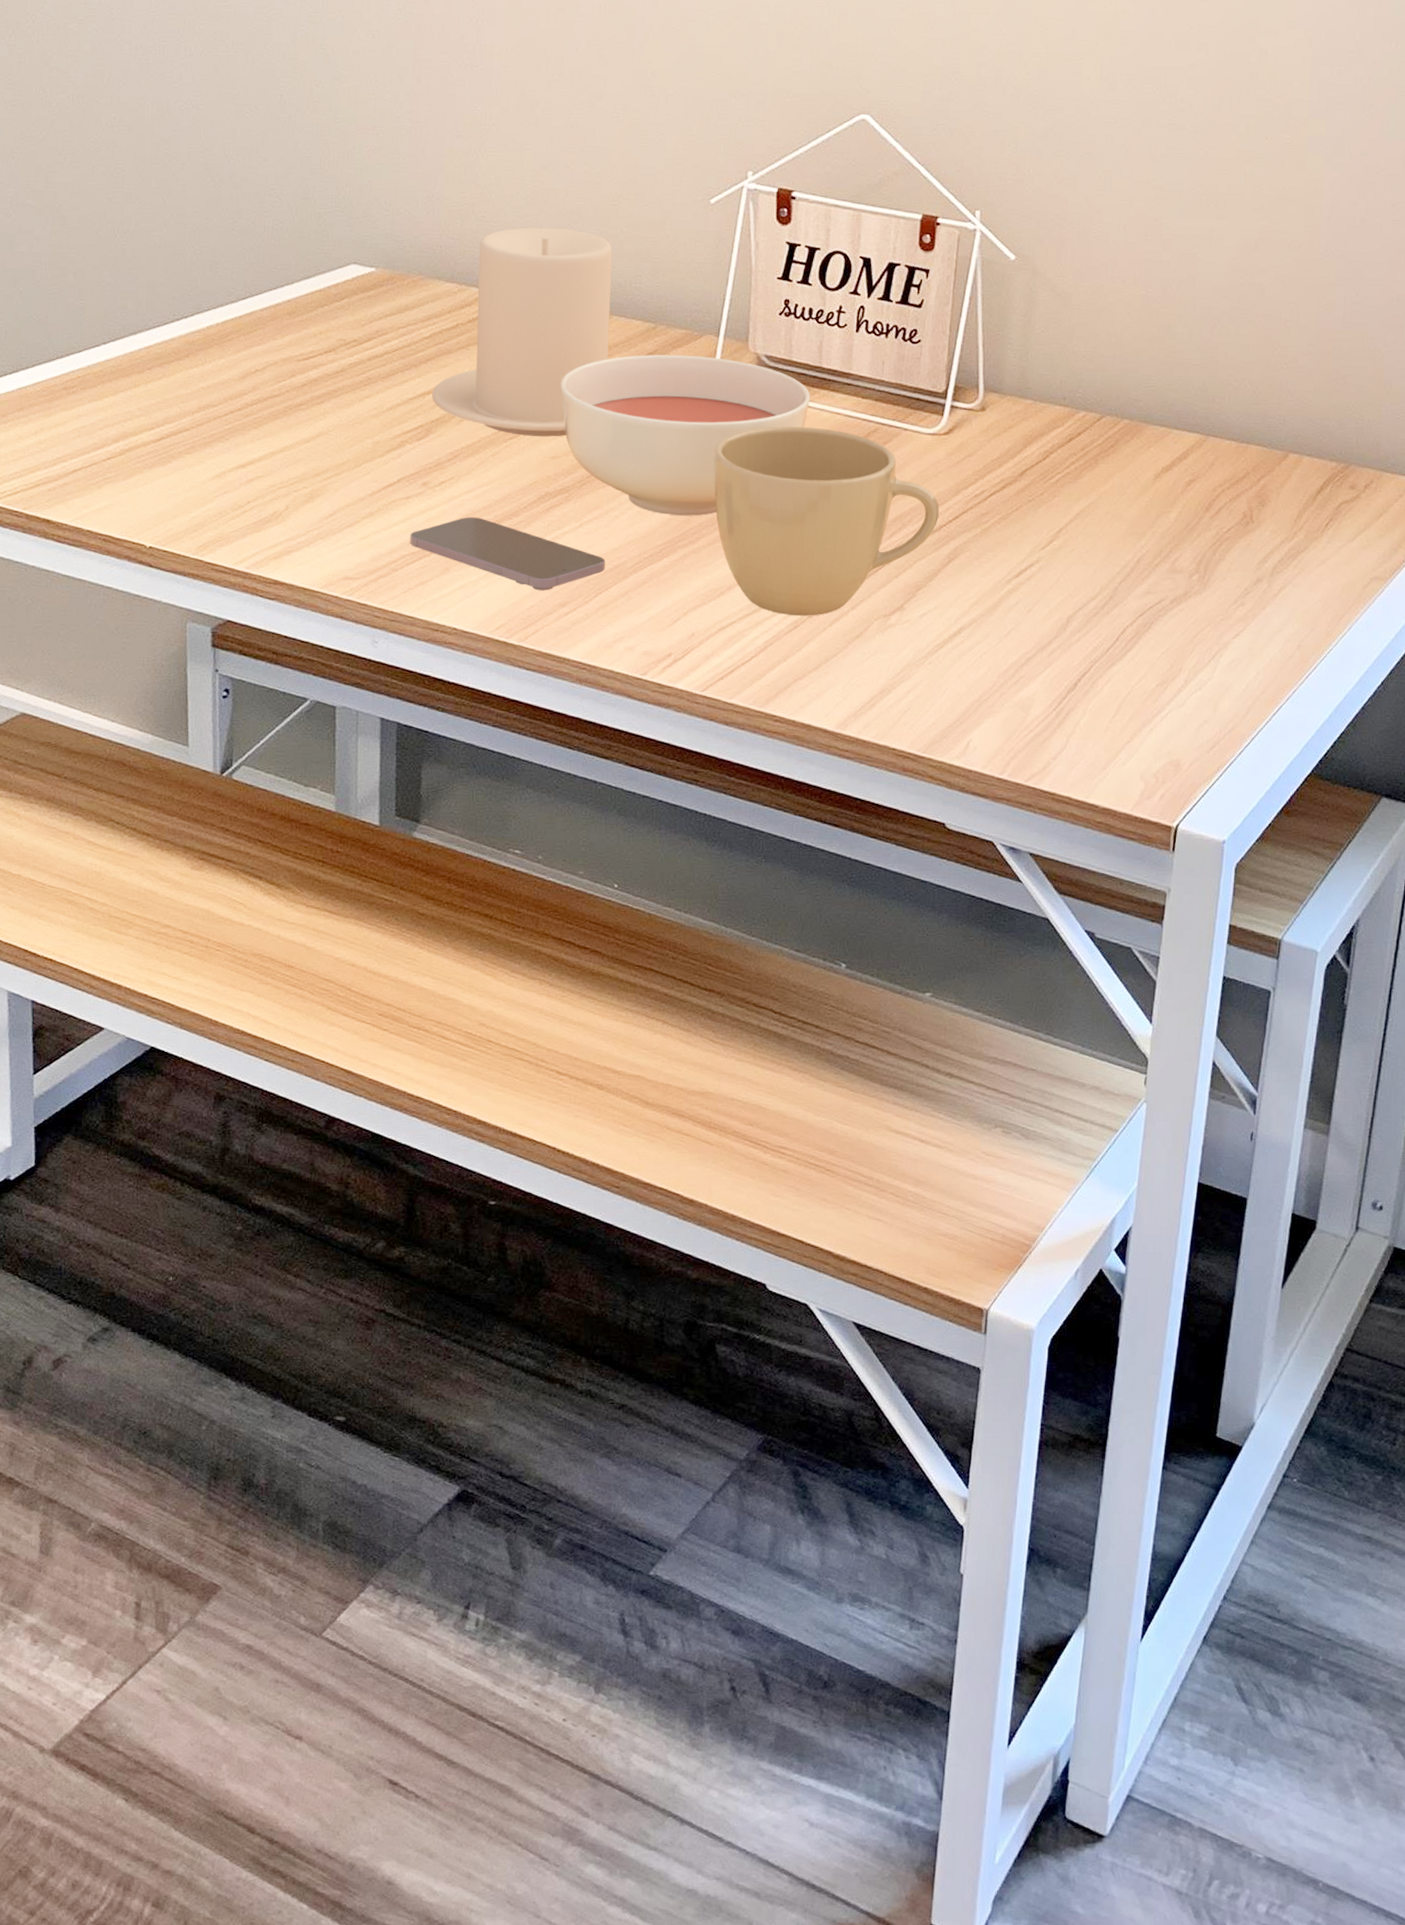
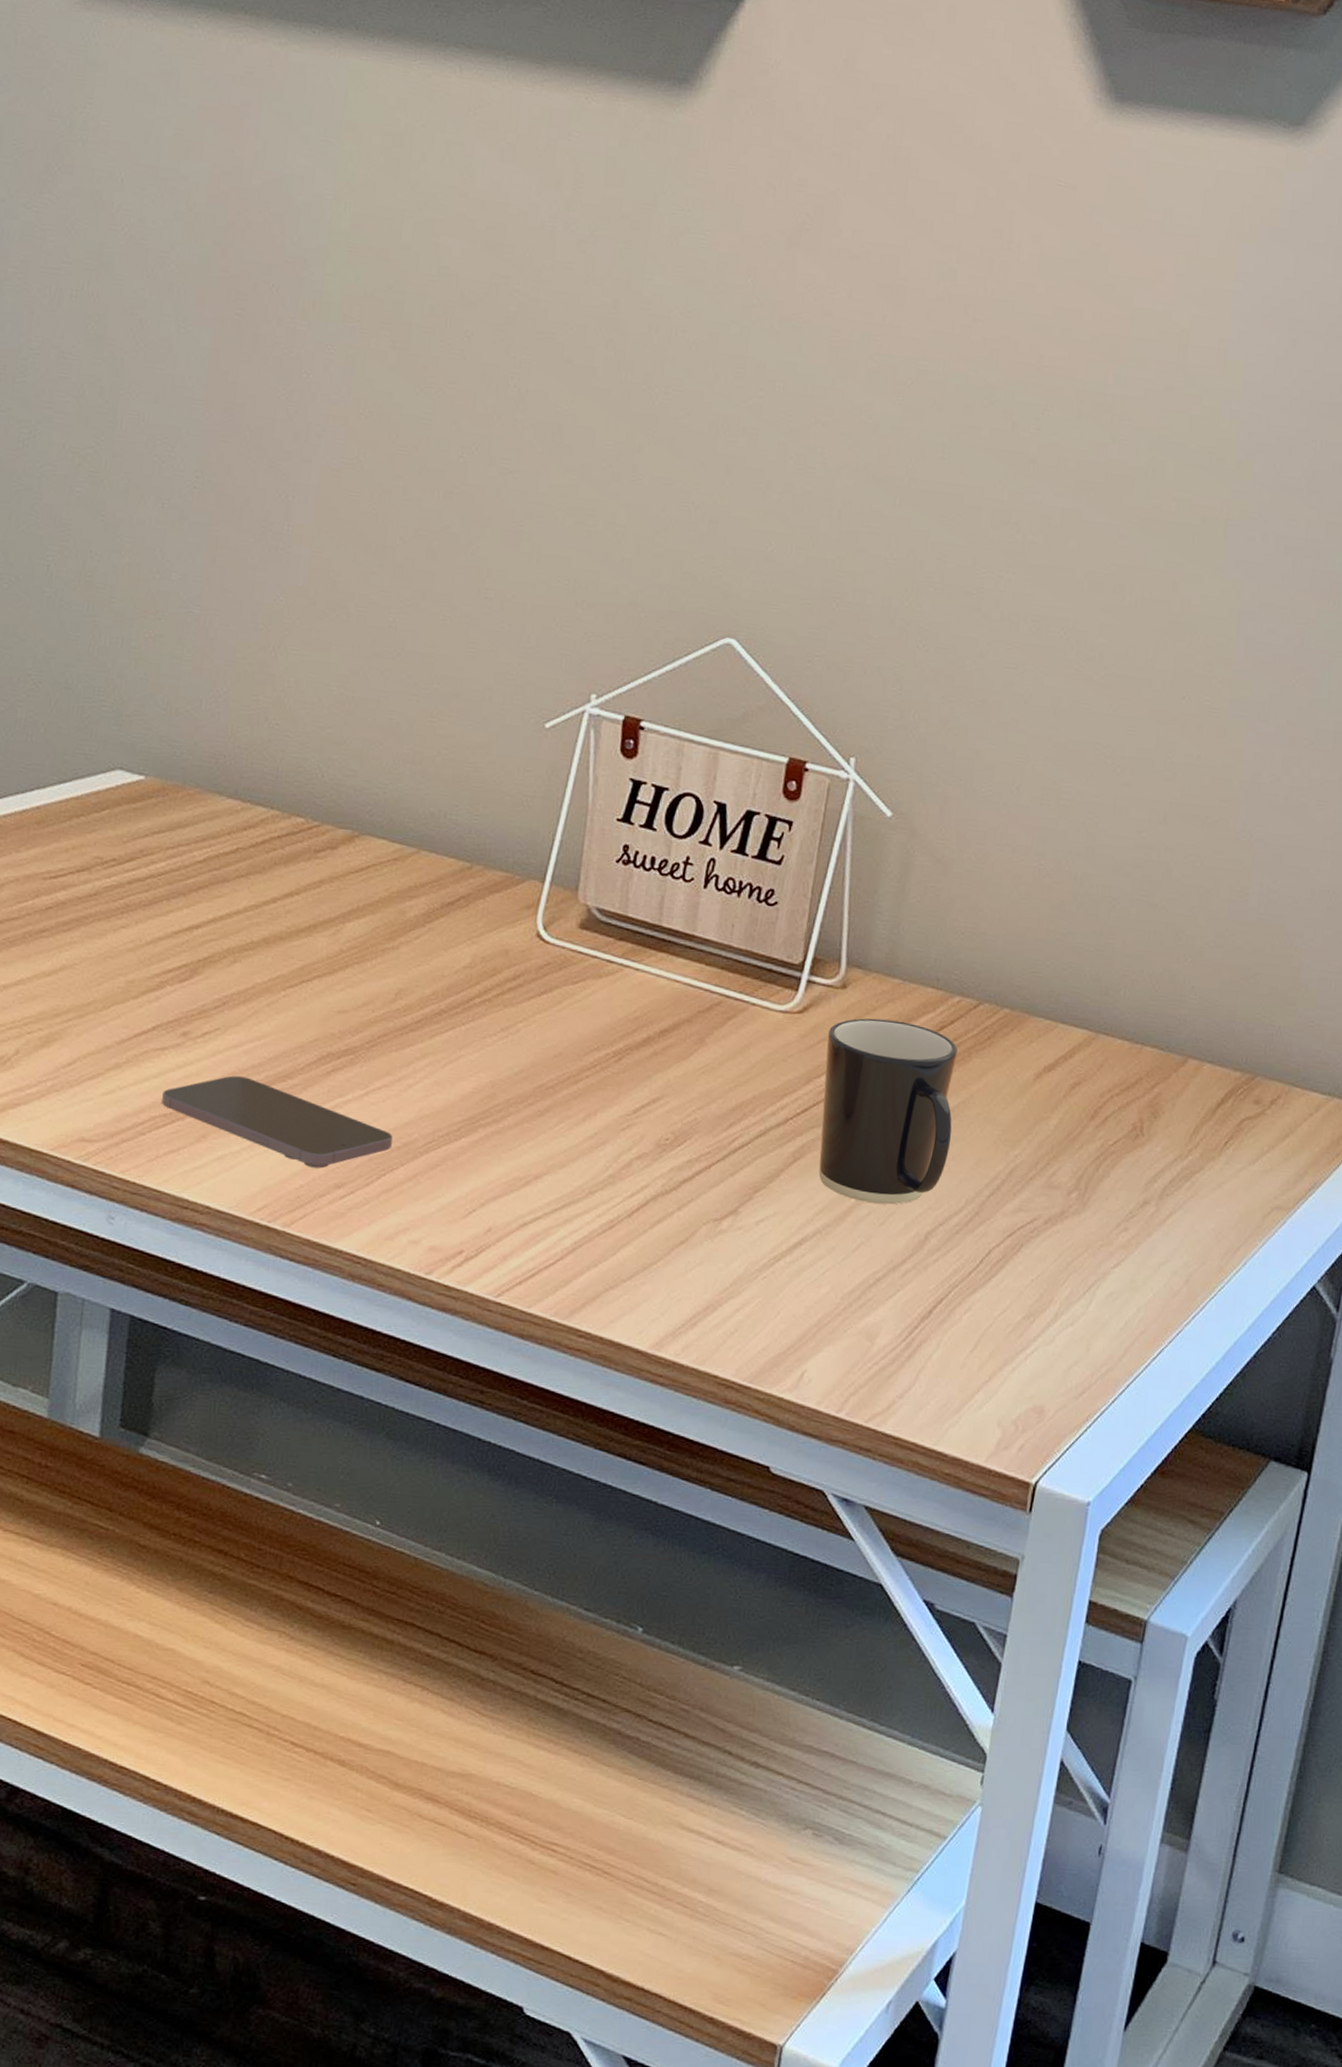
candle: present [432,227,613,437] -> none [201,740,427,988]
bowl: present [560,354,811,516] -> none [354,898,647,1091]
cup: present [713,426,939,616] -> none [526,991,787,1216]
mug: none [971,435,1085,594] -> present [818,1018,958,1205]

